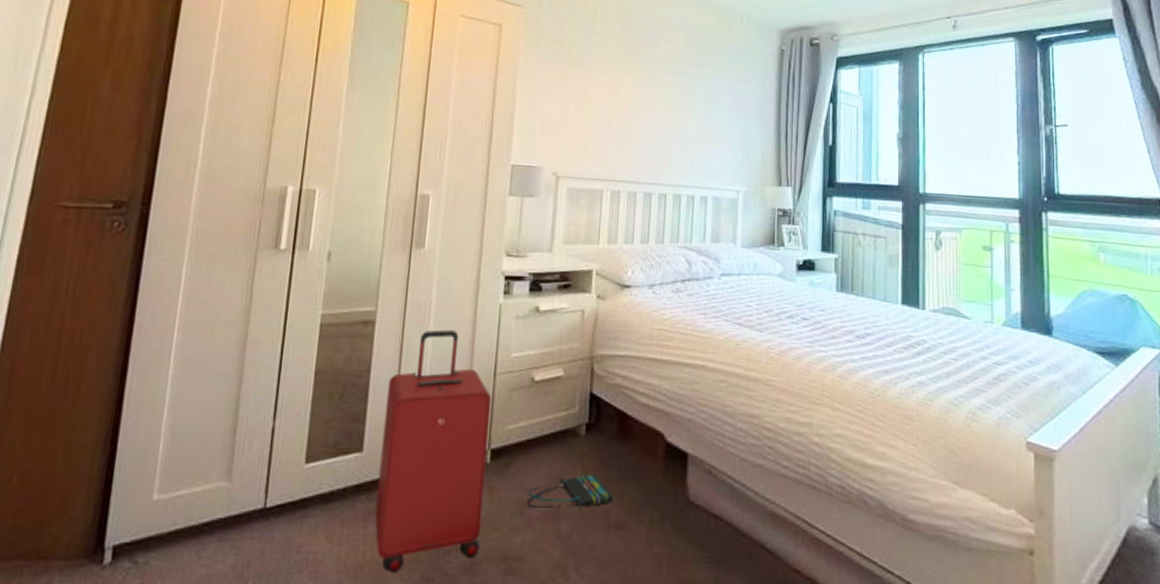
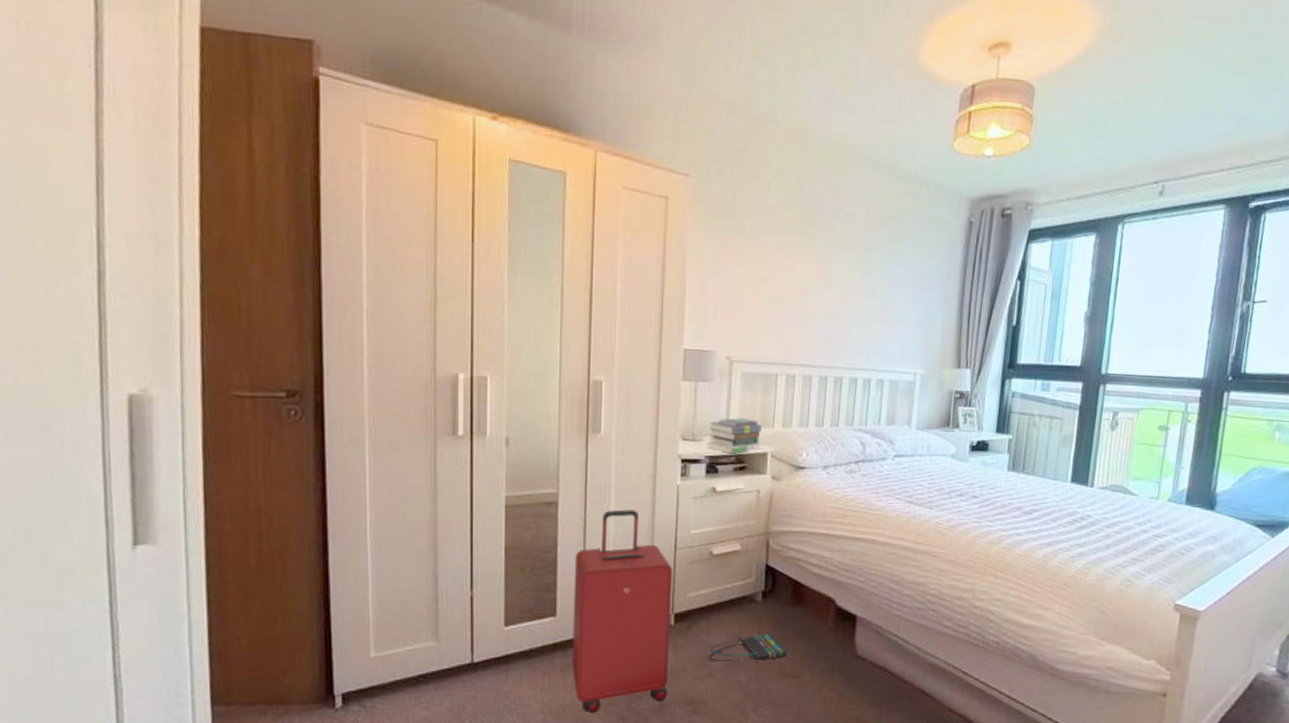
books: none [532,234,587,271] -> present [707,418,762,454]

